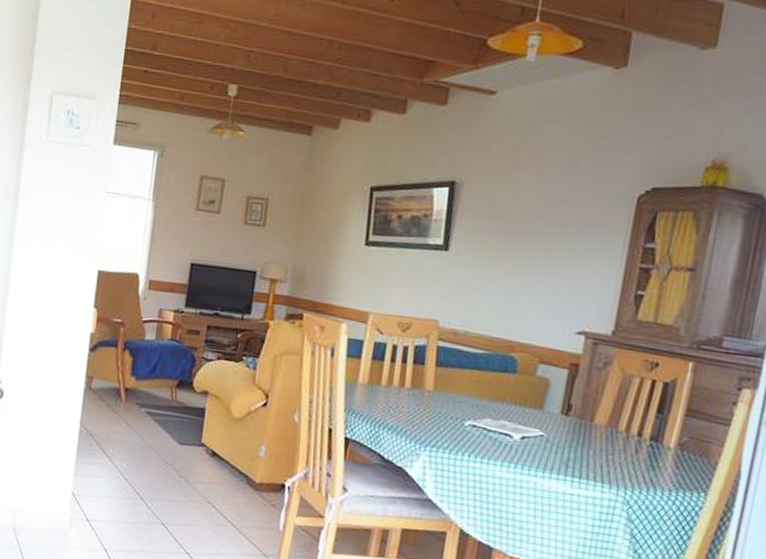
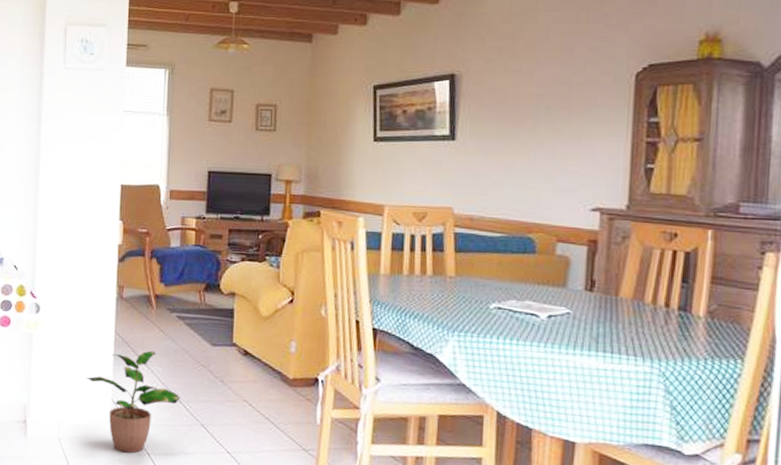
potted plant: none [47,445,143,548] -> present [86,350,180,454]

